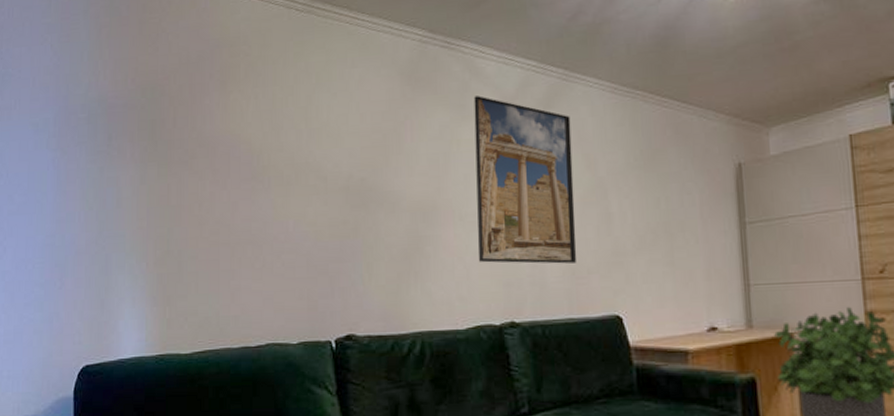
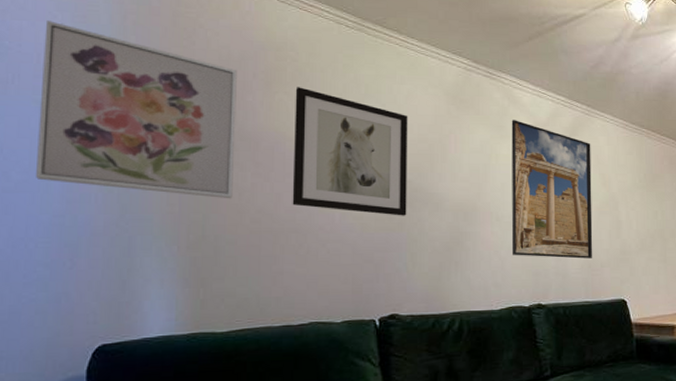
wall art: none [33,44,195,211] -> present [36,20,237,199]
wall art: none [247,83,361,221] -> present [292,87,408,216]

